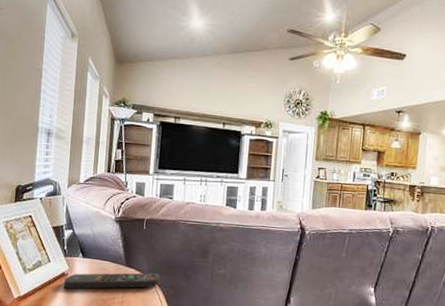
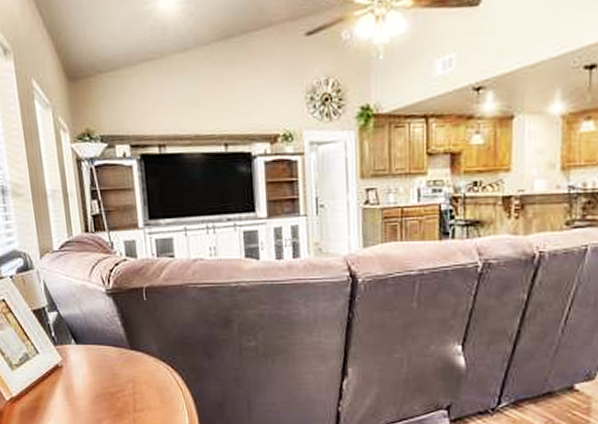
remote control: present [64,272,161,290] -> none [59,355,176,385]

